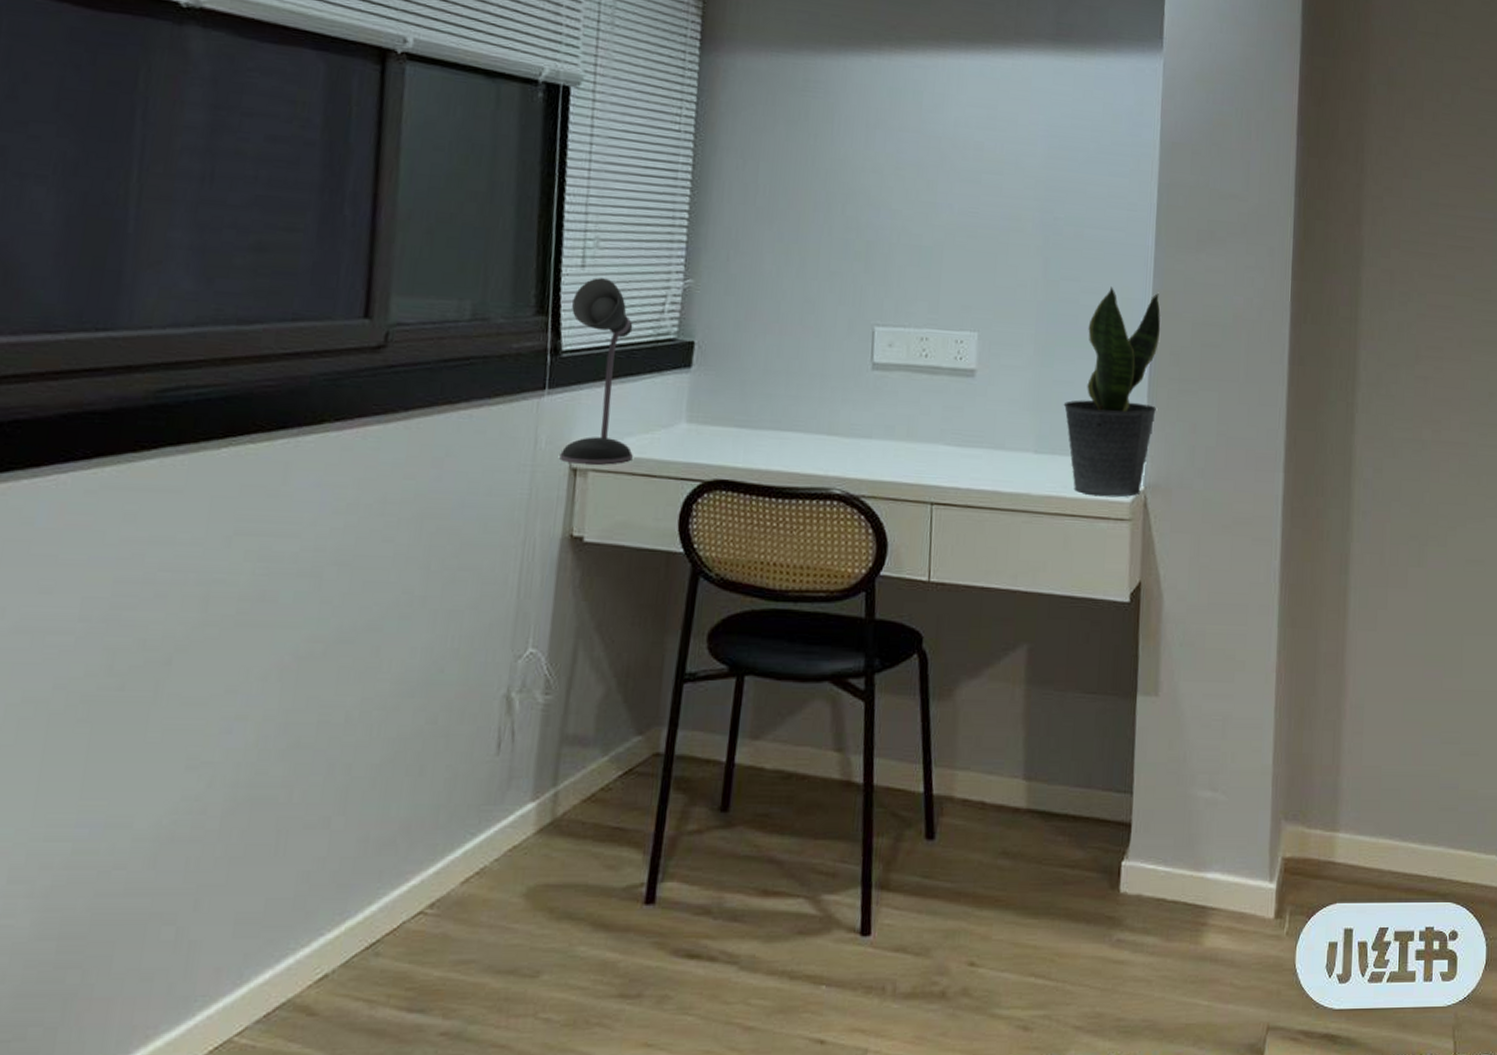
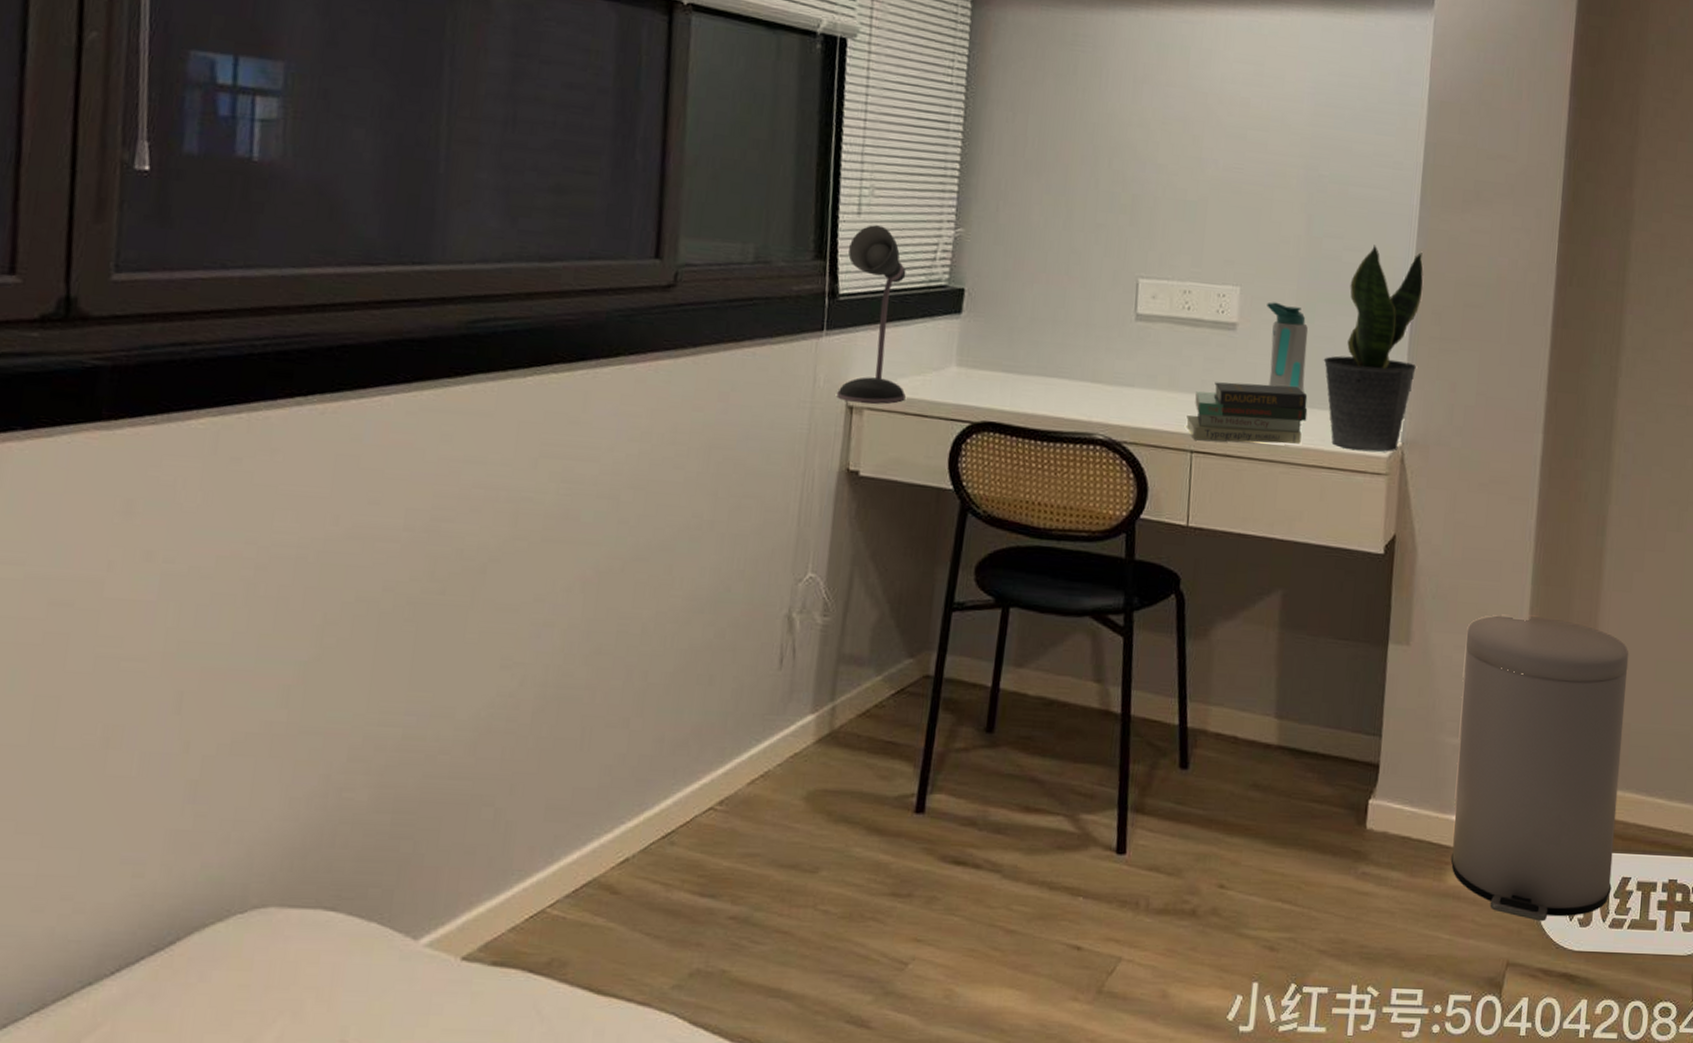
books: none [925,430,1049,493] -> present [1185,382,1308,445]
water bottle: none [1005,347,1048,469] -> present [1267,302,1309,422]
pedal bin: none [1206,659,1377,980] -> present [1450,614,1629,922]

